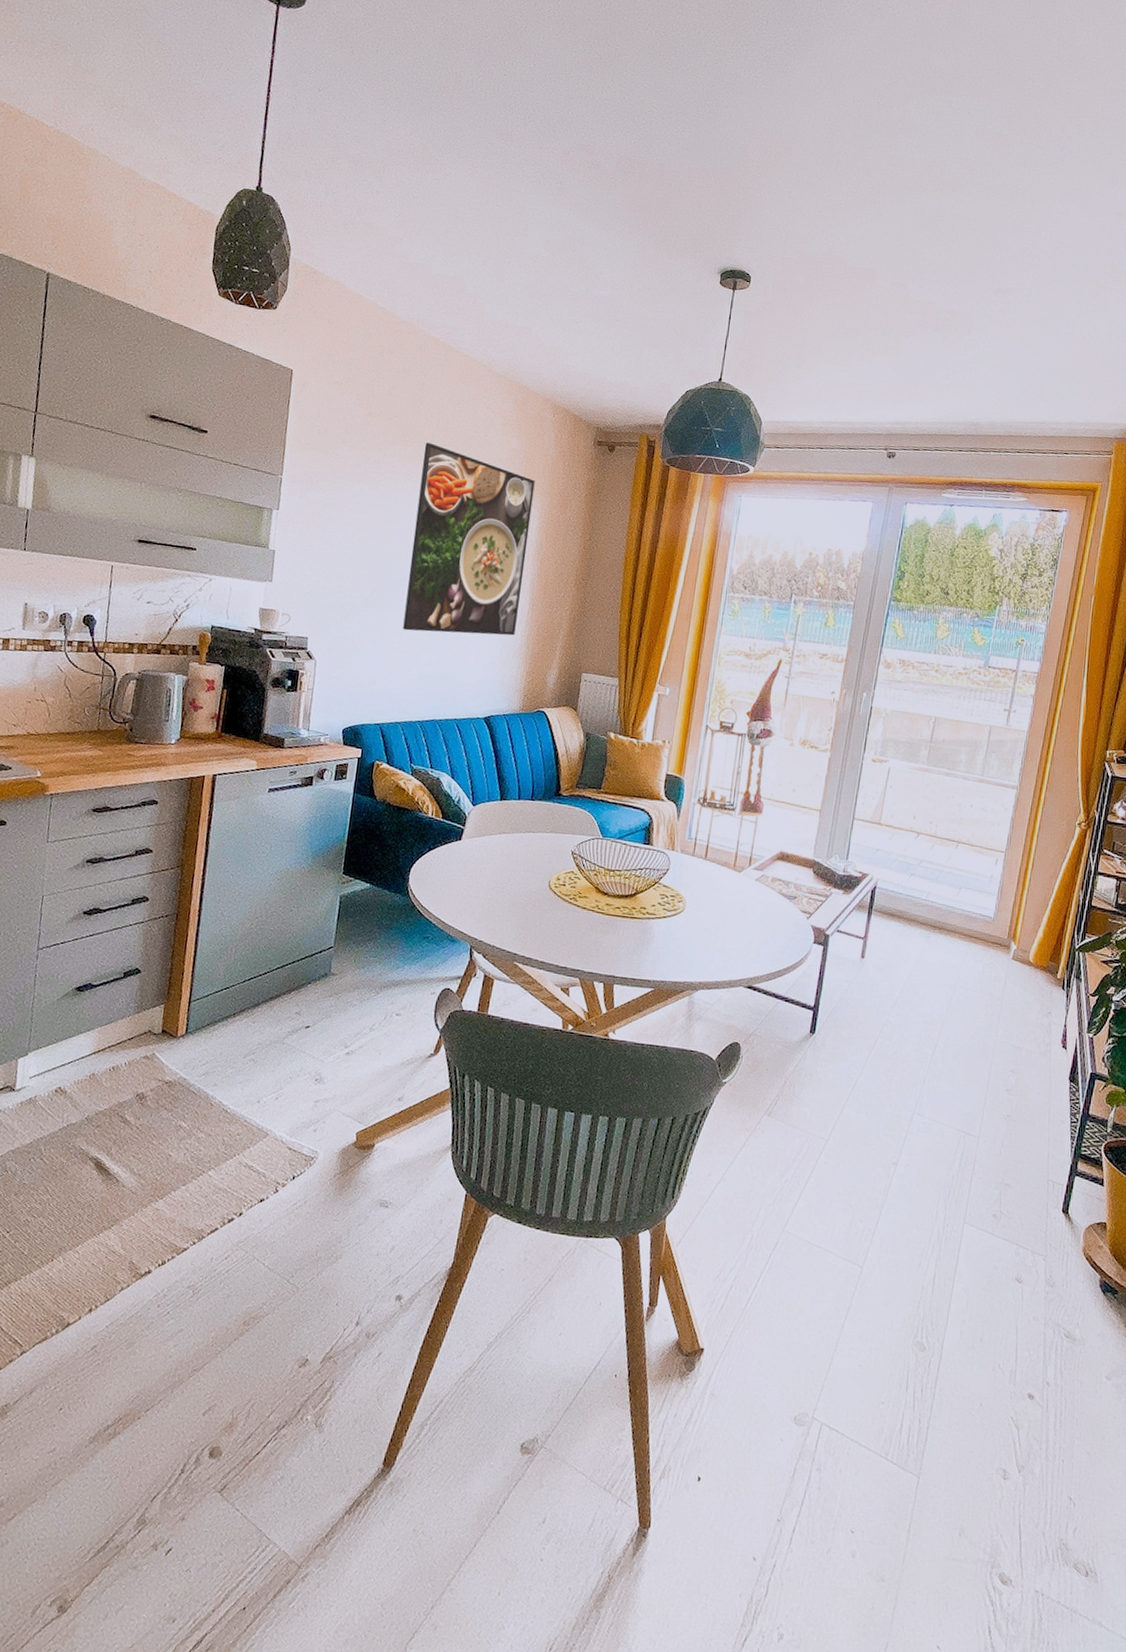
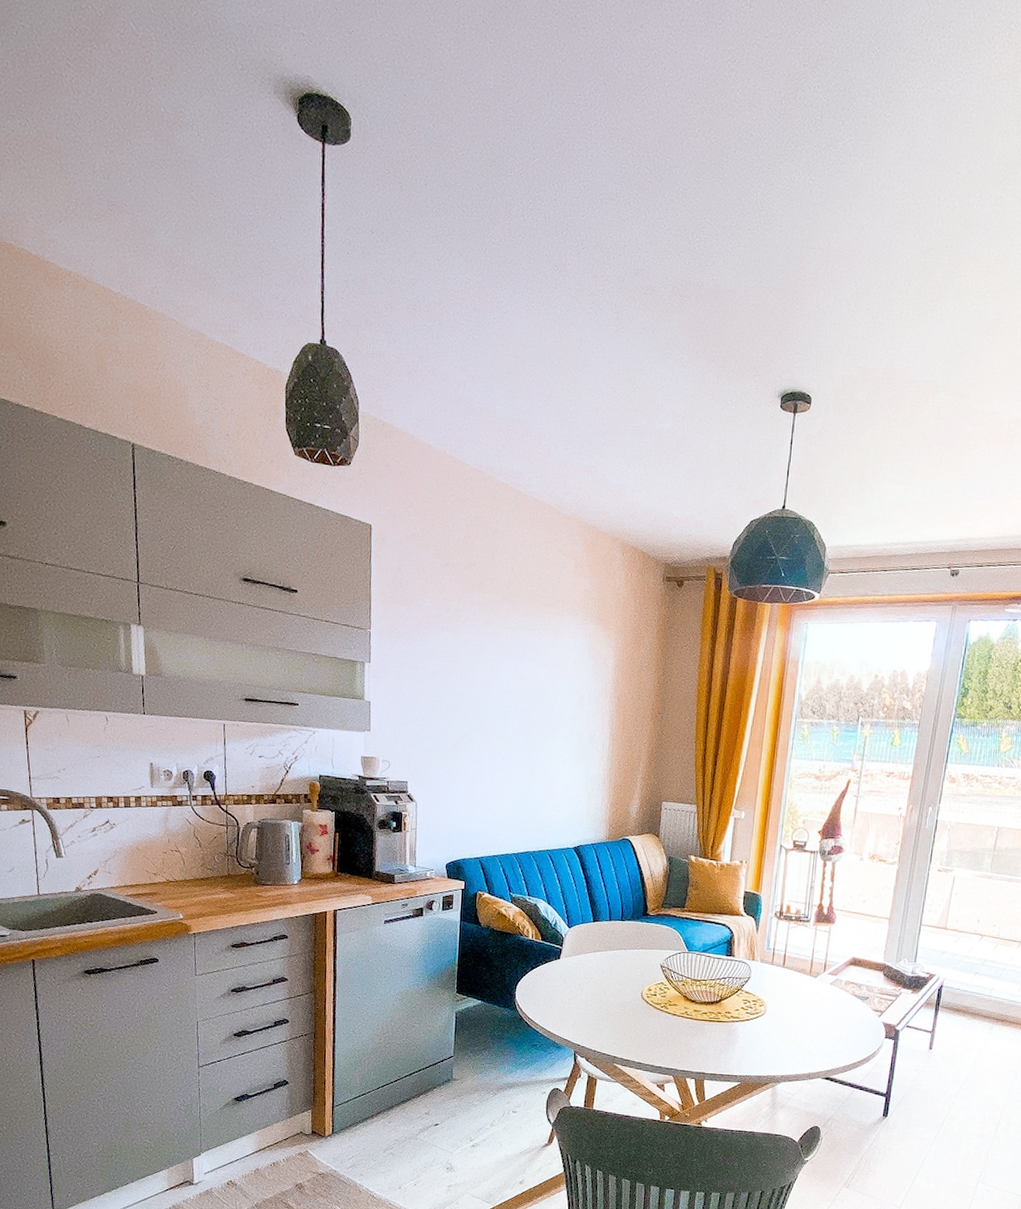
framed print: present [402,442,535,636] -> none [493,588,609,771]

